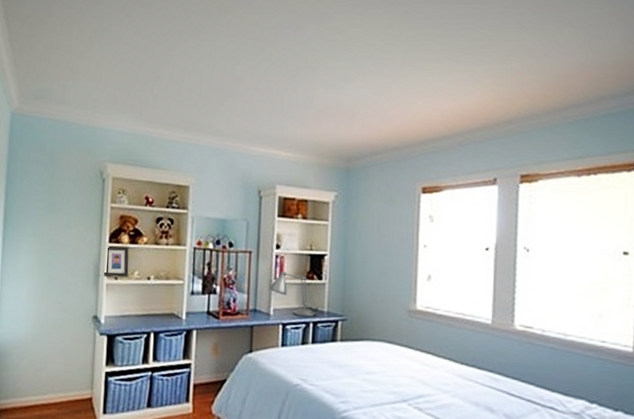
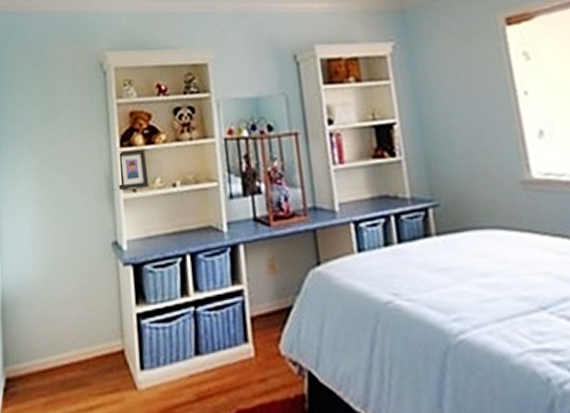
desk lamp: present [268,270,316,318] -> none [327,151,397,209]

